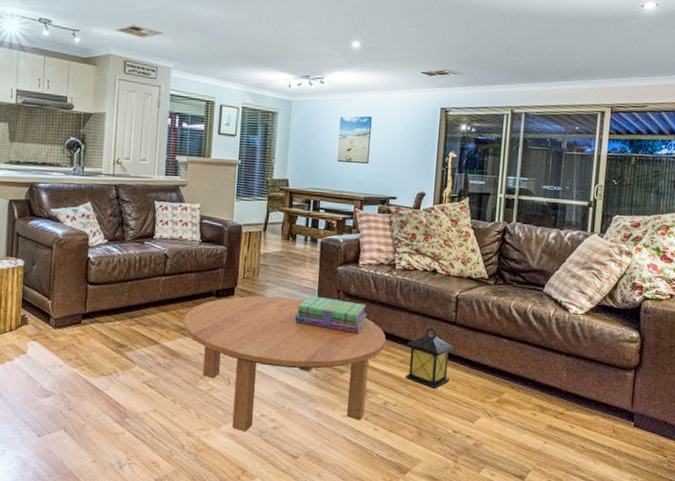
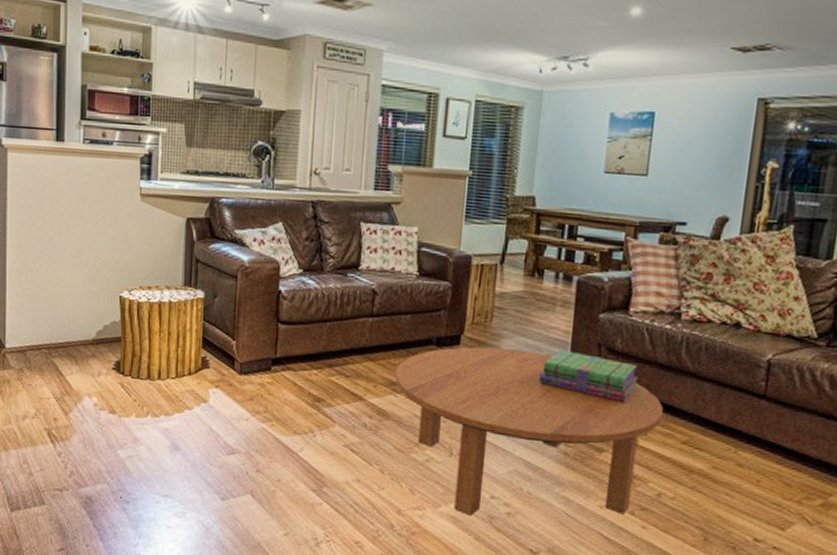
lantern: present [406,326,454,390] -> none [689,399,761,483]

